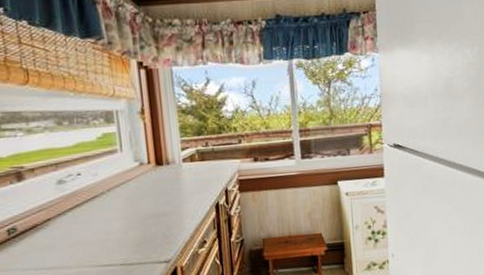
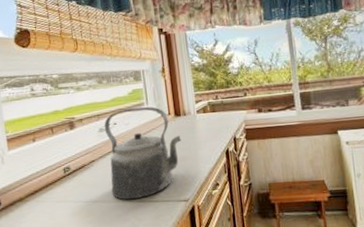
kettle: none [64,154,163,265] -> present [104,106,181,200]

